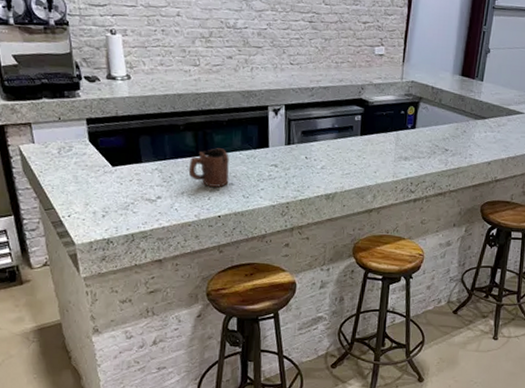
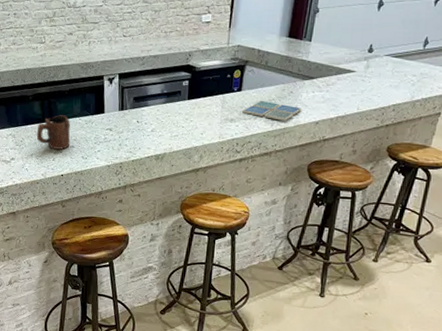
drink coaster: none [416,139,475,161] -> present [242,101,302,121]

